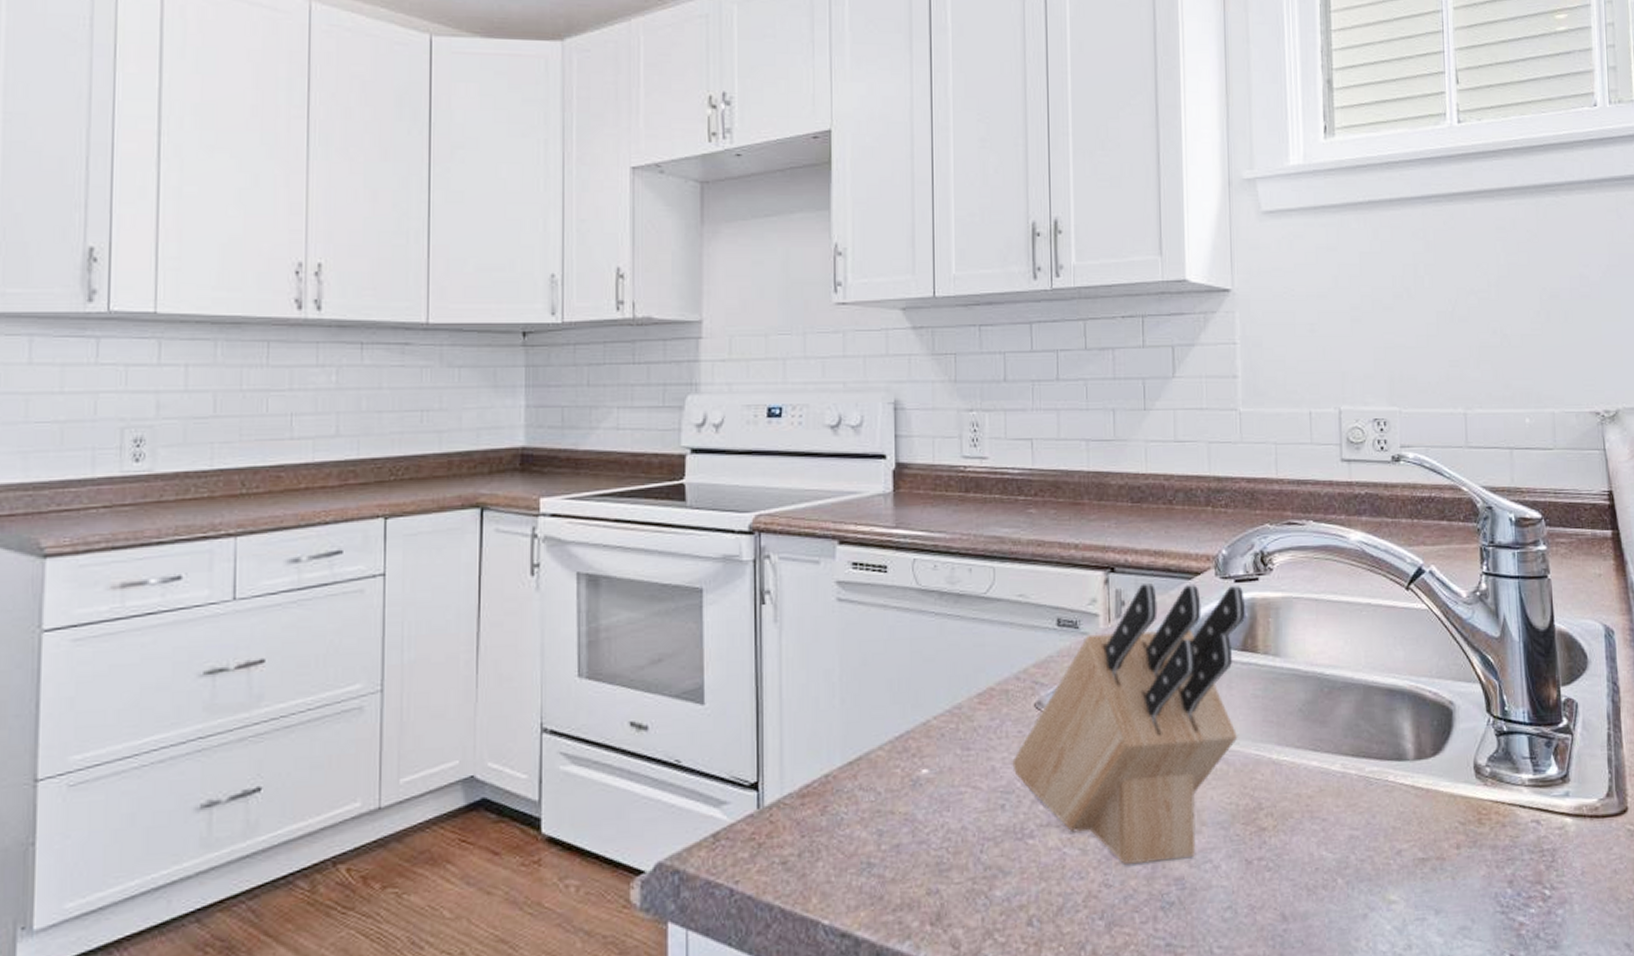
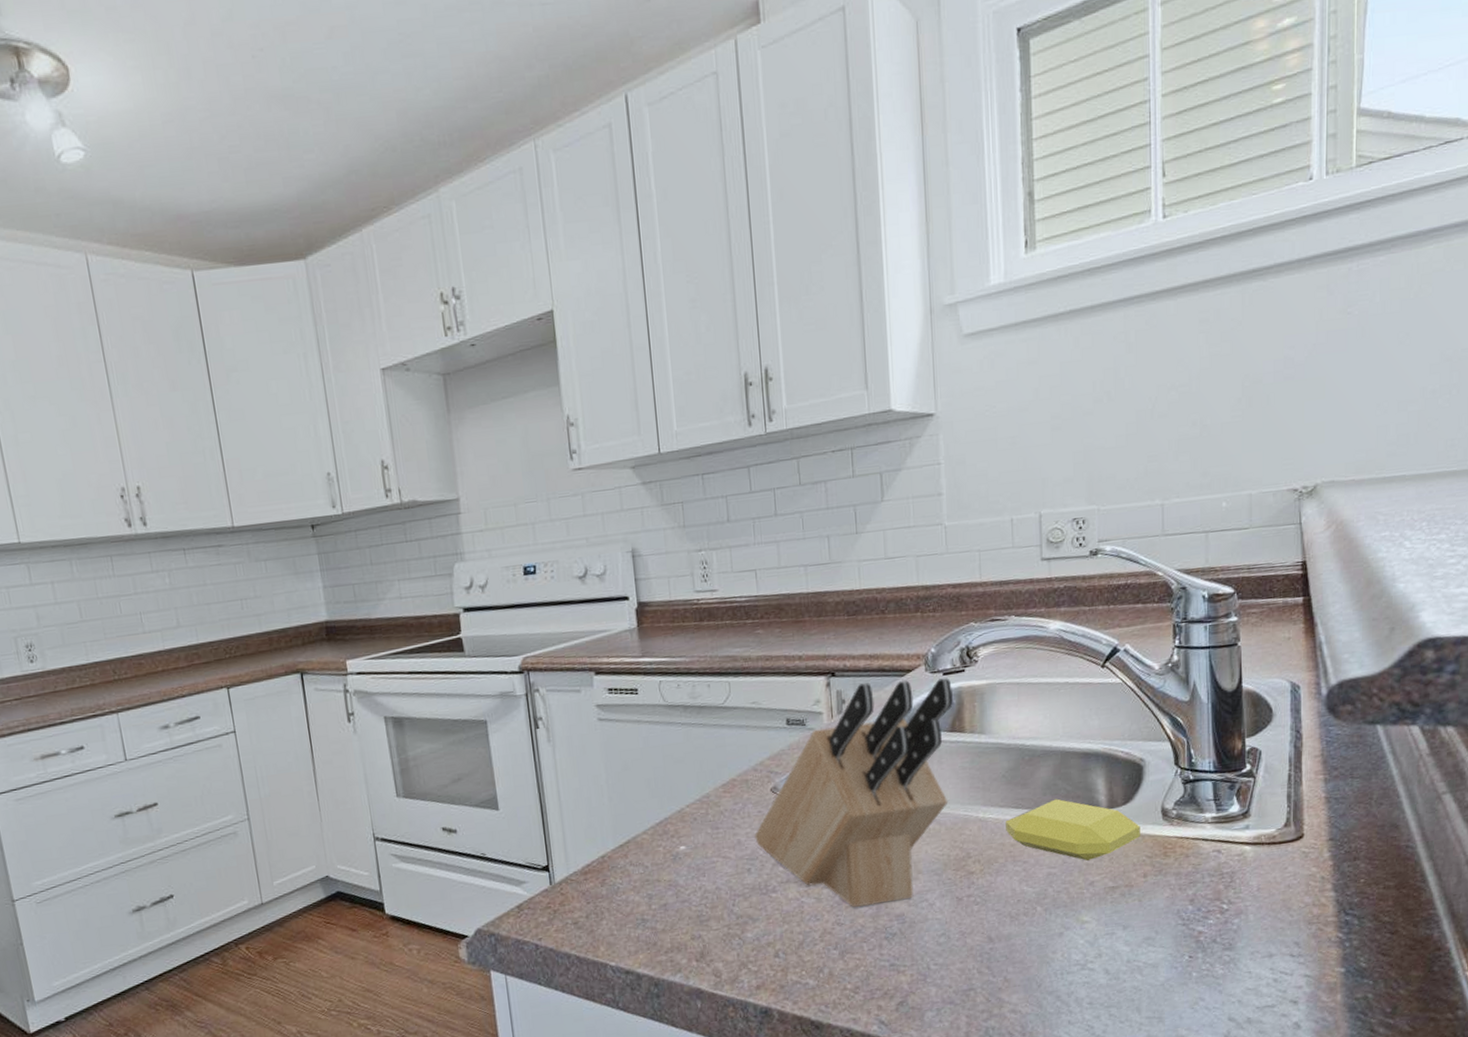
soap bar: none [1302,743,1452,823] -> present [1006,798,1140,861]

